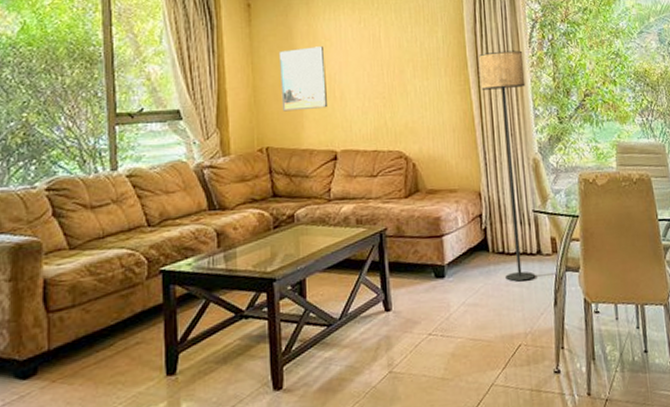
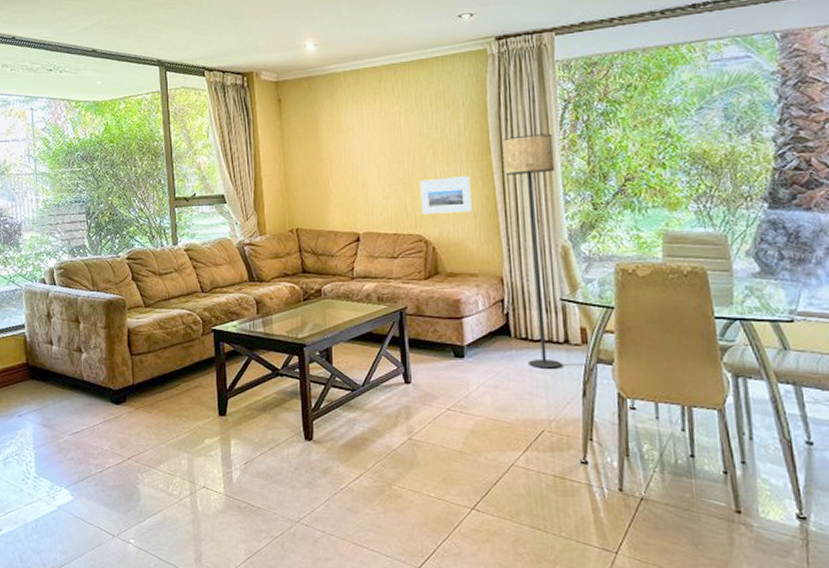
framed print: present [278,46,327,112] -> none [306,136,350,197]
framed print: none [400,90,451,130] -> present [420,176,472,214]

